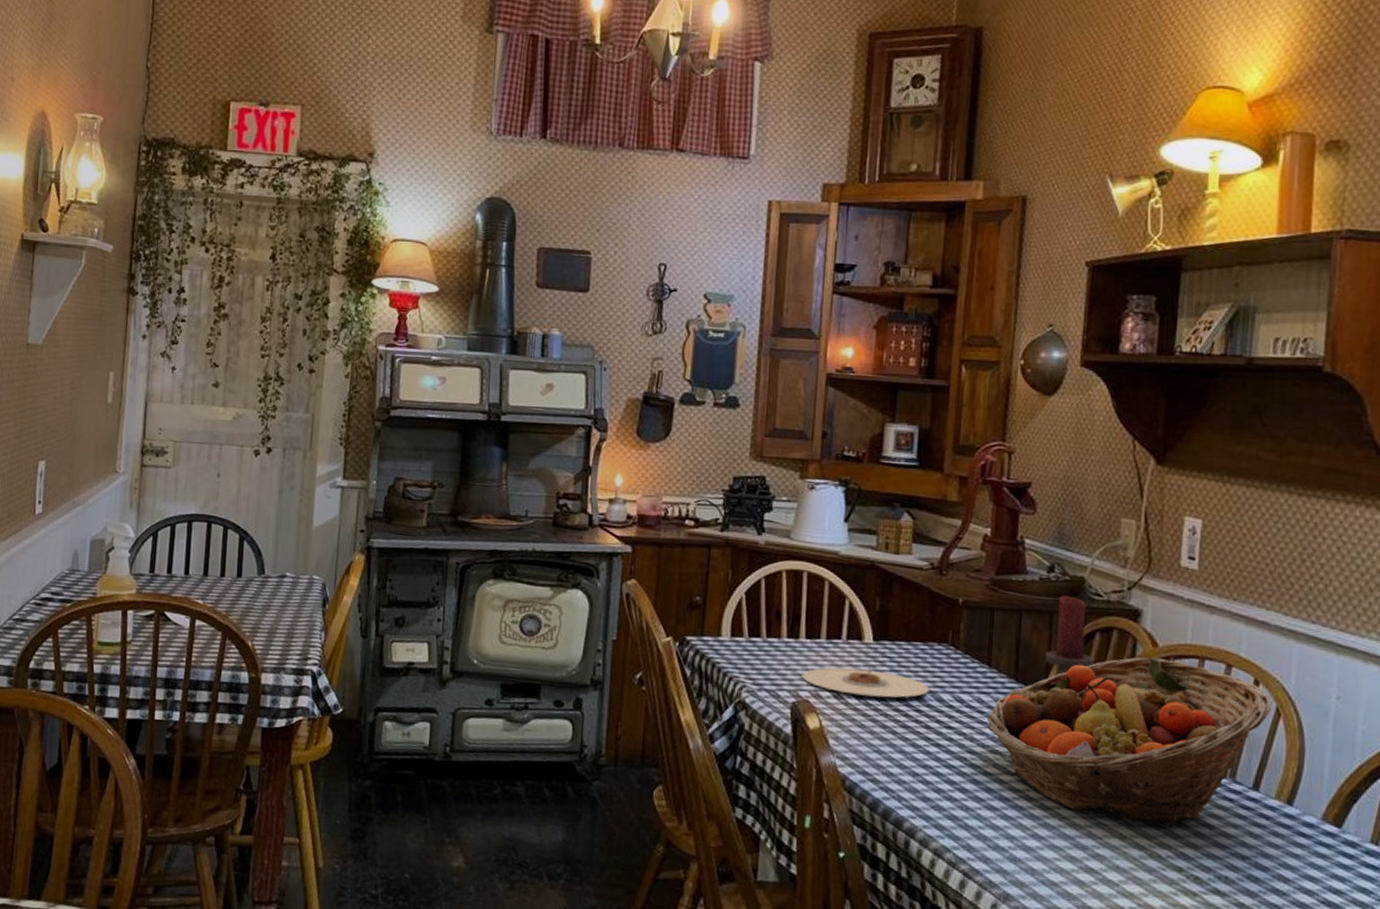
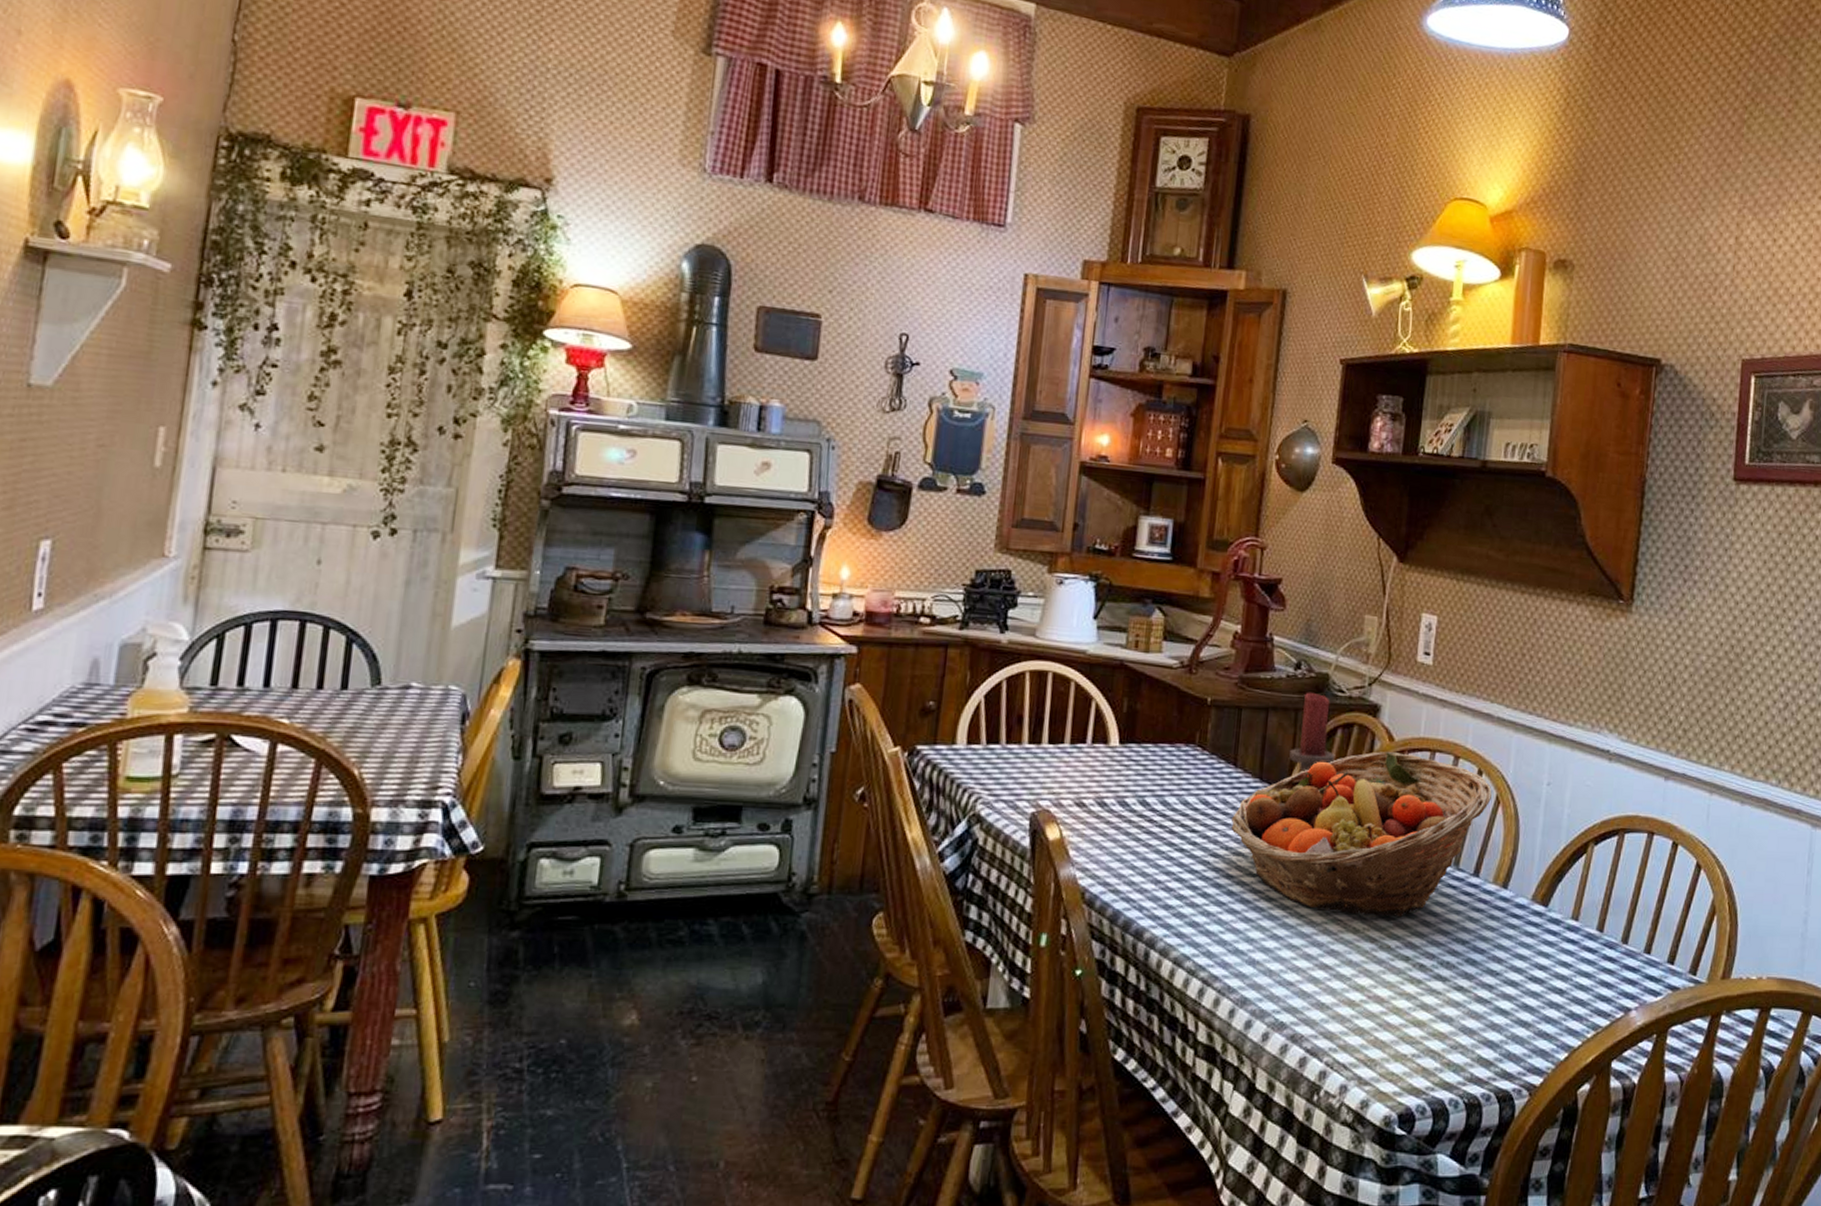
plate: present [801,667,929,698] -> none [1042,772,1175,803]

